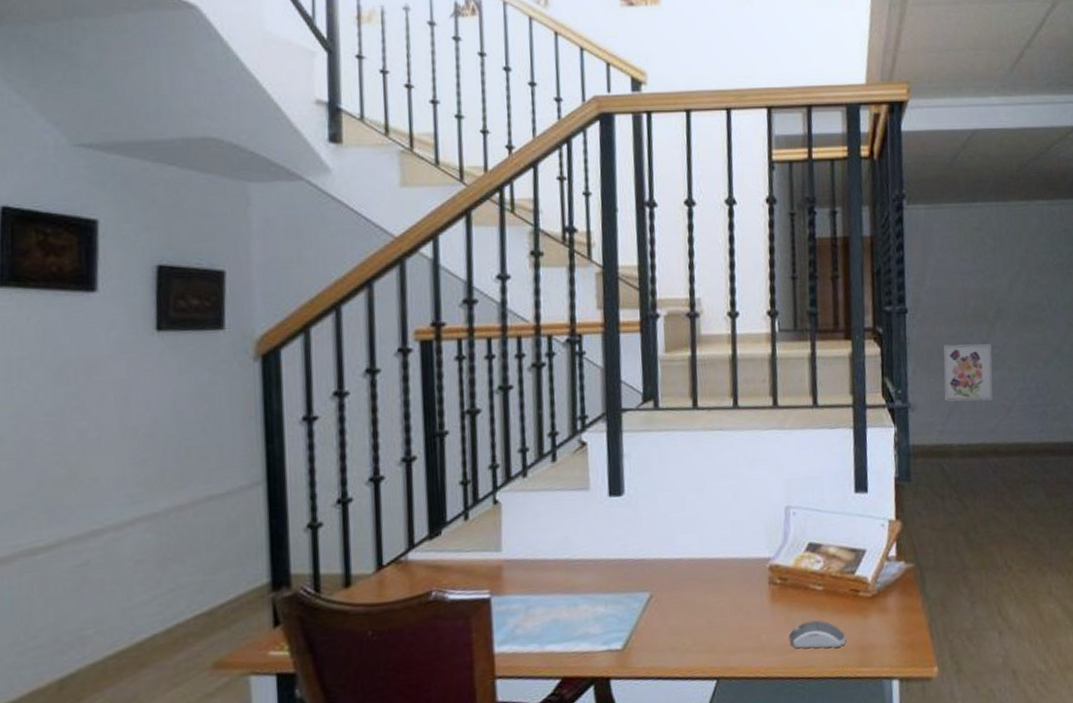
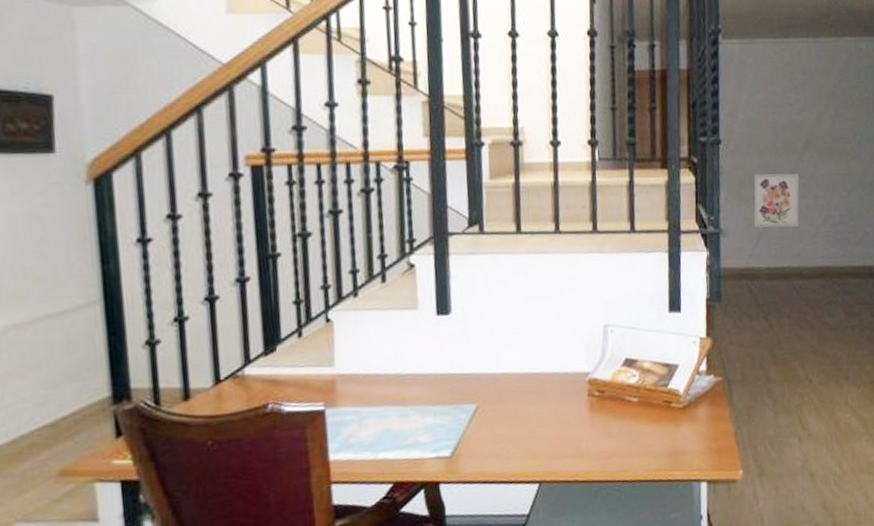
computer mouse: present [789,620,847,649] -> none [606,429,660,455]

